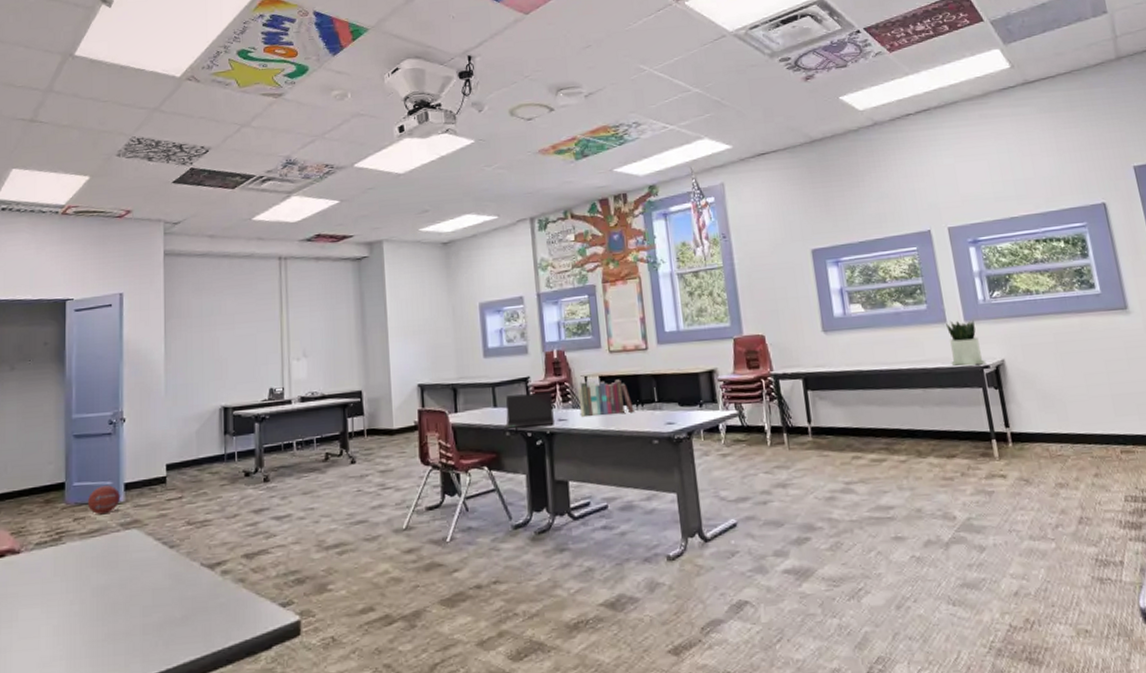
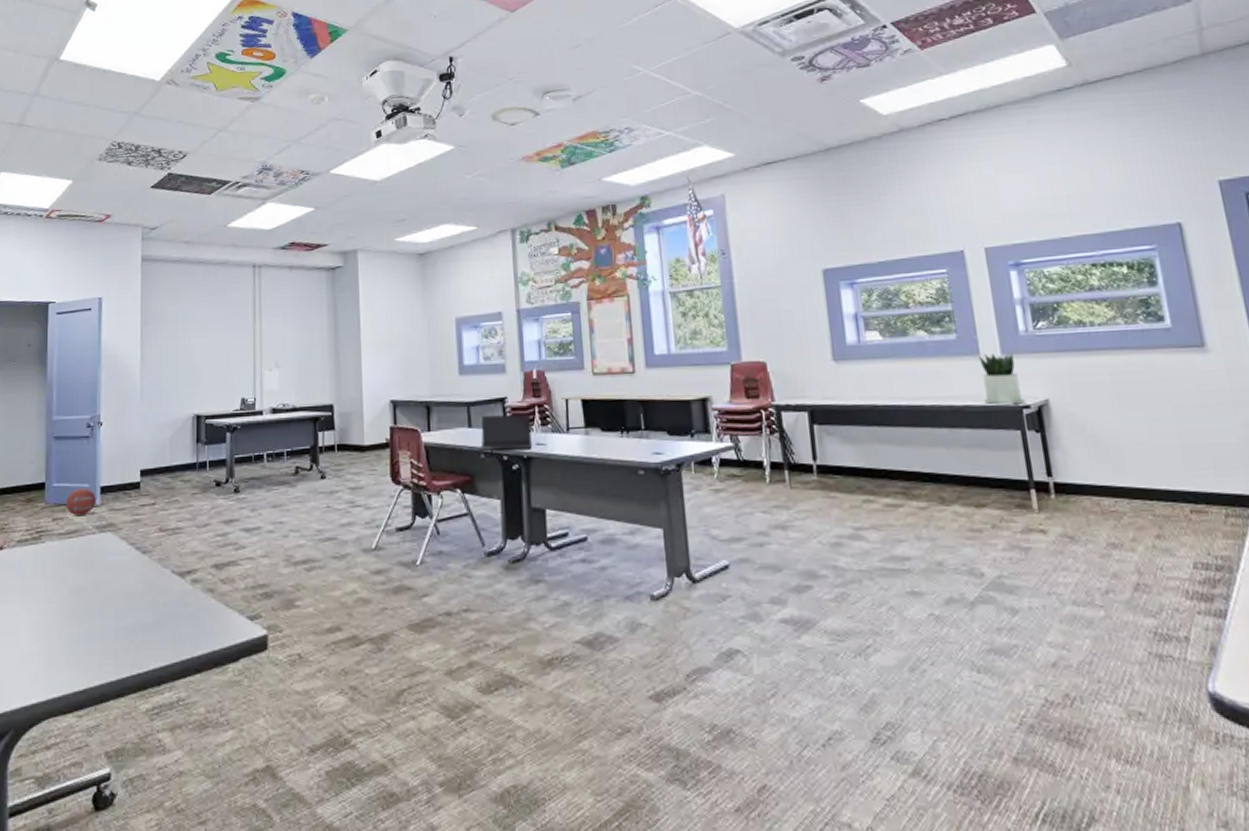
books: present [577,379,634,418] -> none [558,403,618,443]

